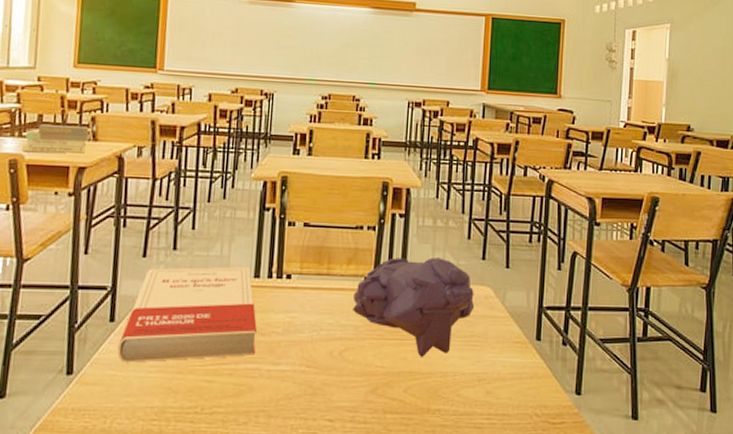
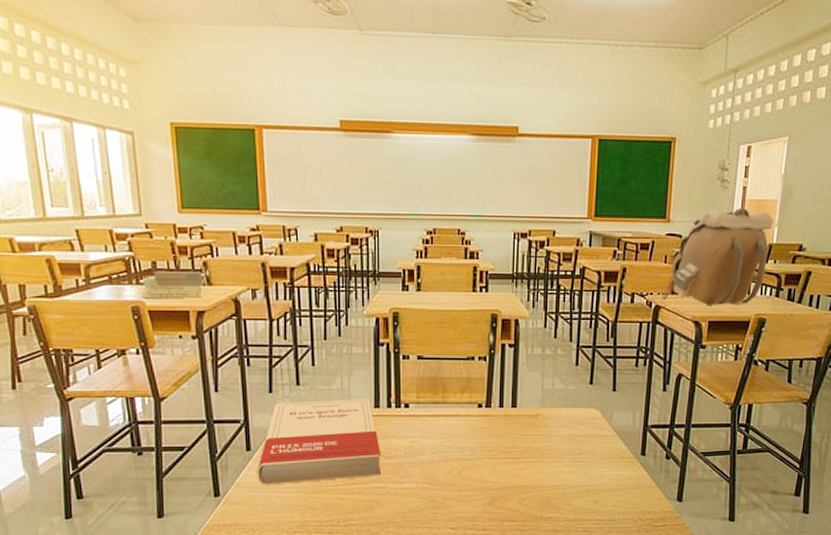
crumpled paper: present [353,257,475,357] -> none [468,384,583,473]
backpack: none [555,87,661,182] -> present [662,207,774,305]

